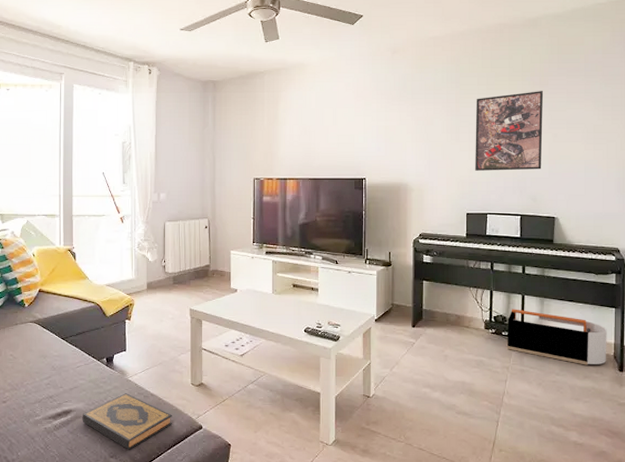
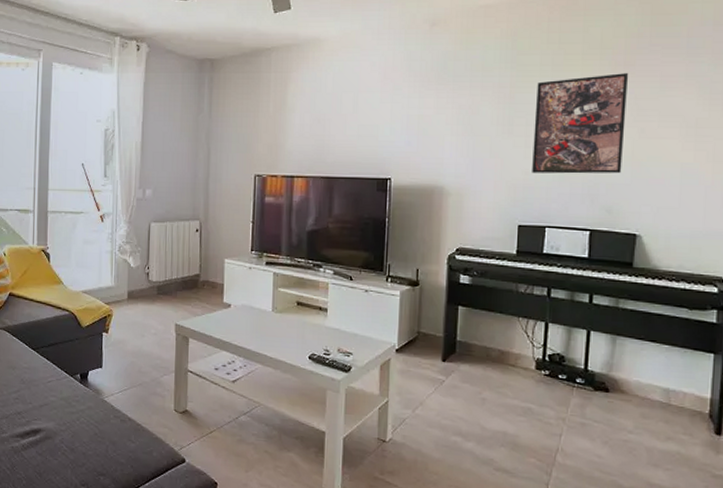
hardback book: present [82,393,172,450] -> none [52,415,152,479]
storage bin: present [507,309,607,365] -> none [565,346,701,424]

